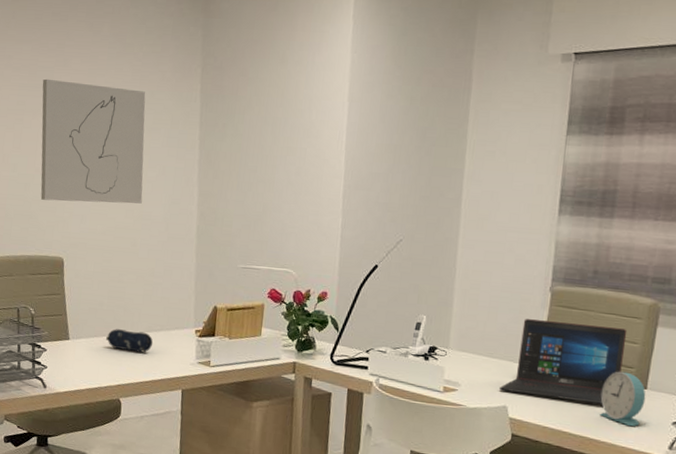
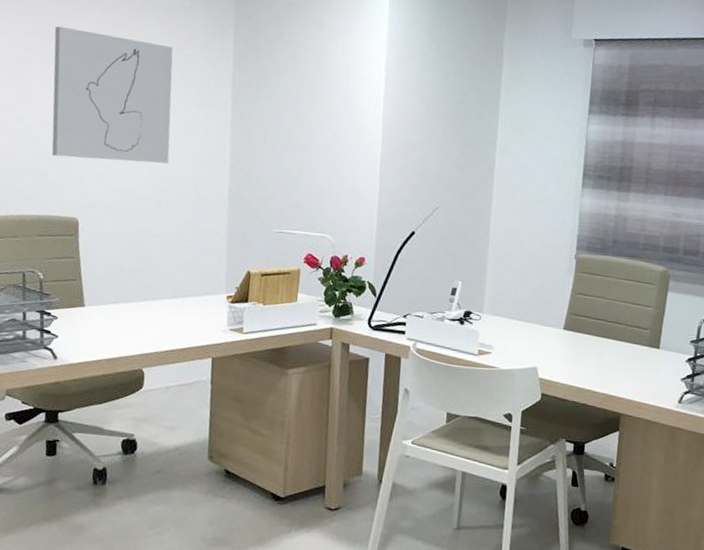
pencil case: present [106,329,153,353] -> none [127,295,181,320]
laptop: present [498,319,627,405] -> none [529,284,643,364]
alarm clock: present [600,371,646,427] -> none [619,332,659,383]

